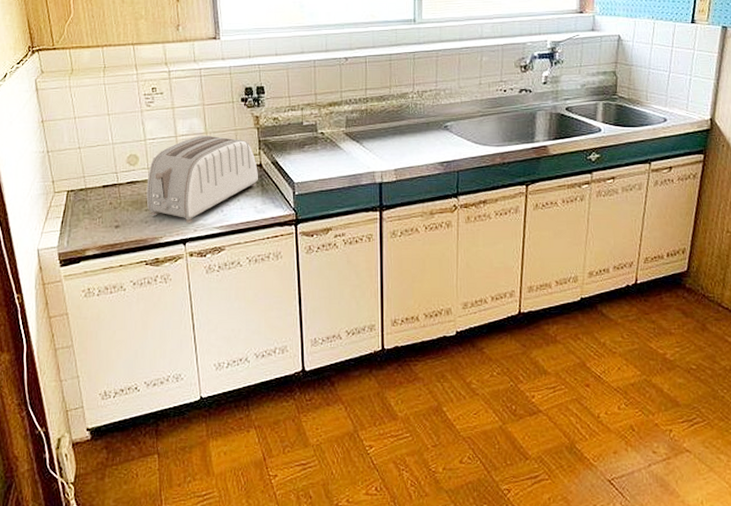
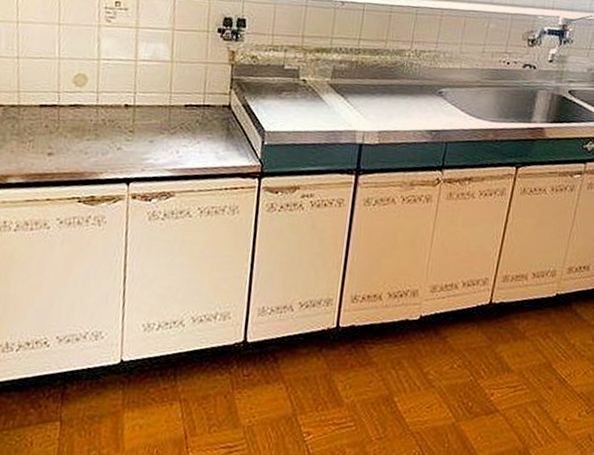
toaster: present [146,135,258,224] -> none [89,63,226,162]

